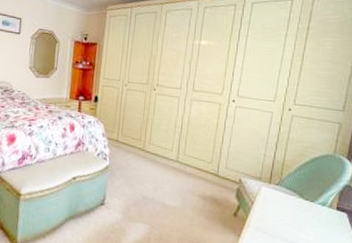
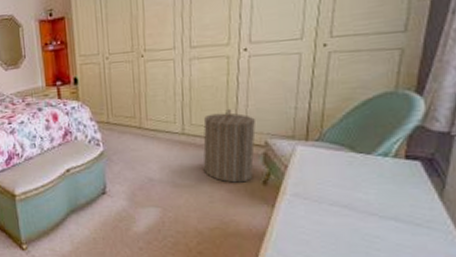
laundry hamper: none [189,147,234,212] -> present [203,109,256,183]

